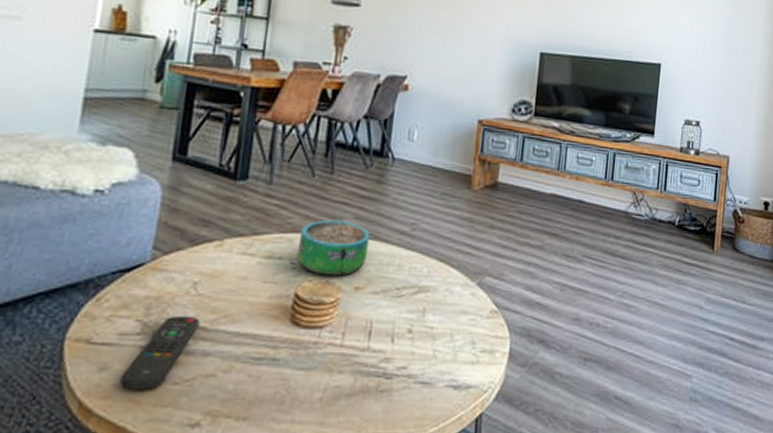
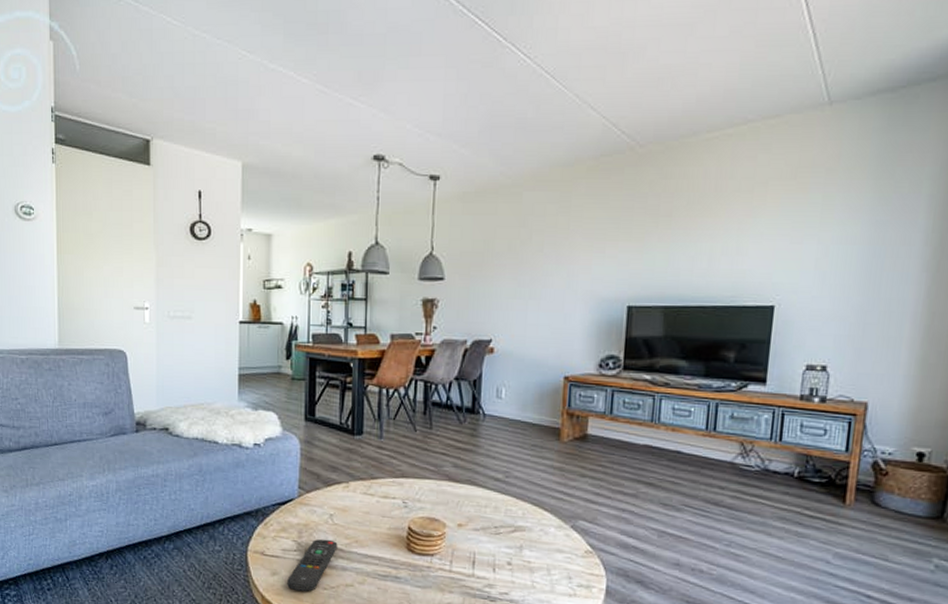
decorative bowl: present [296,219,370,276] -> none [407,467,468,515]

